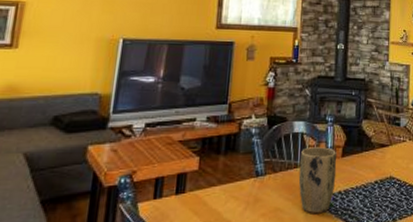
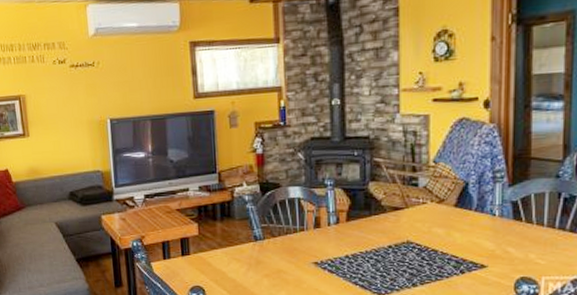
plant pot: present [298,147,337,214] -> none [299,212,342,277]

